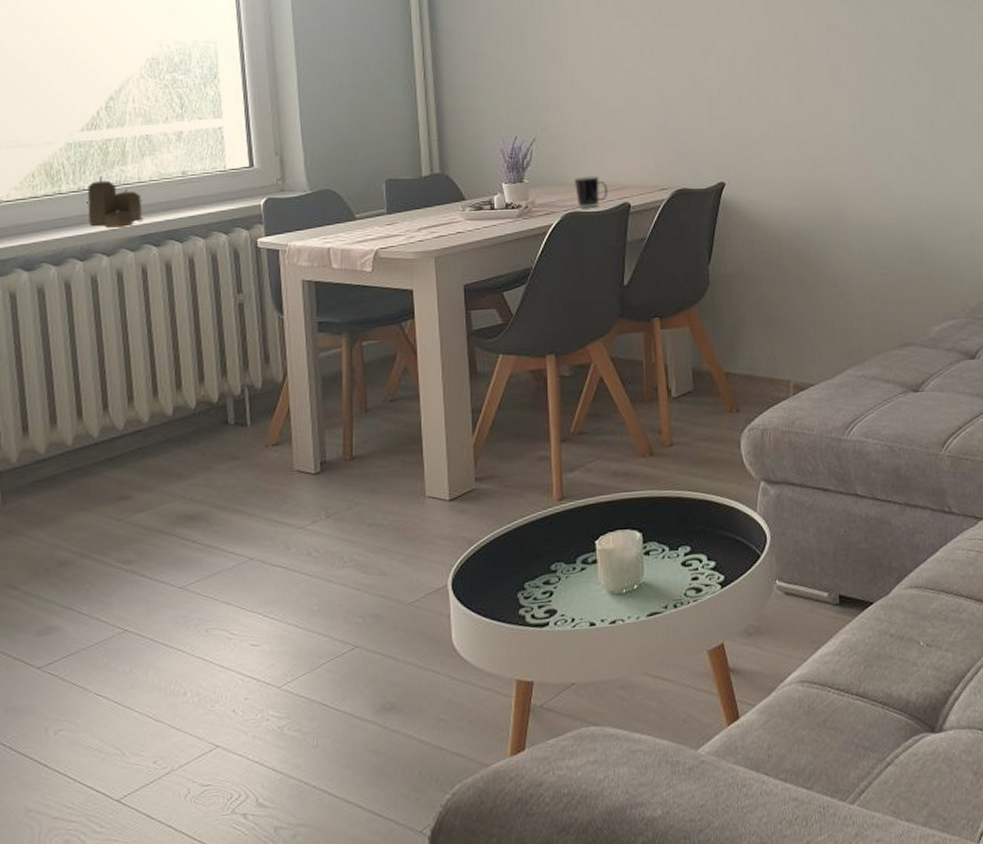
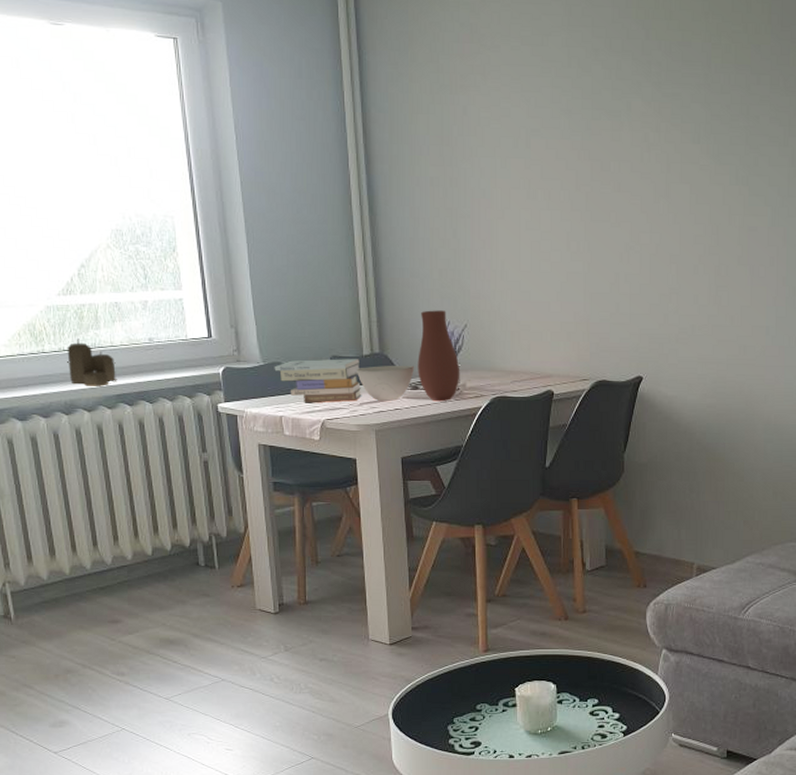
books: none [322,181,421,232] -> present [274,359,362,404]
bowl: none [414,184,478,226] -> present [356,365,414,402]
vase: none [482,125,529,222] -> present [418,310,460,402]
mug: present [573,175,607,208] -> none [502,363,533,393]

